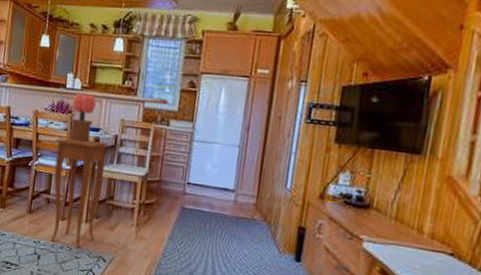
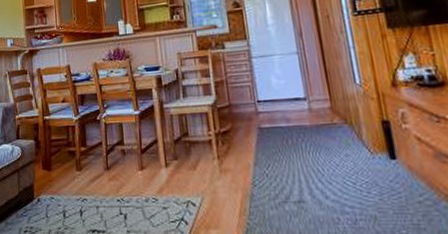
side table: present [51,138,109,249] -> none [118,78,179,198]
potted flower: present [70,93,96,143] -> none [128,36,152,85]

